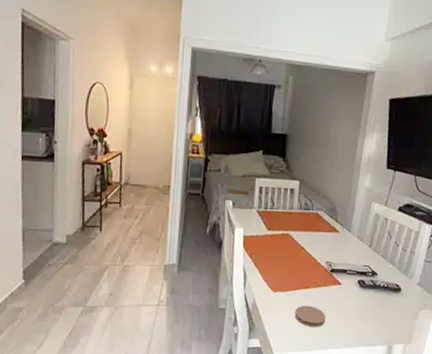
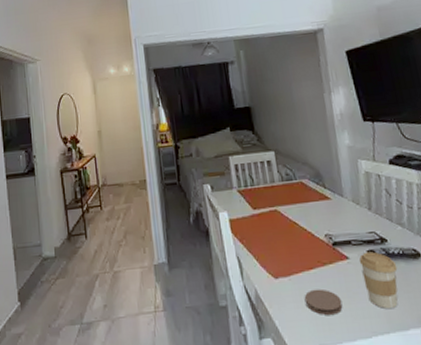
coffee cup: none [348,281,380,329] -> present [359,251,398,310]

